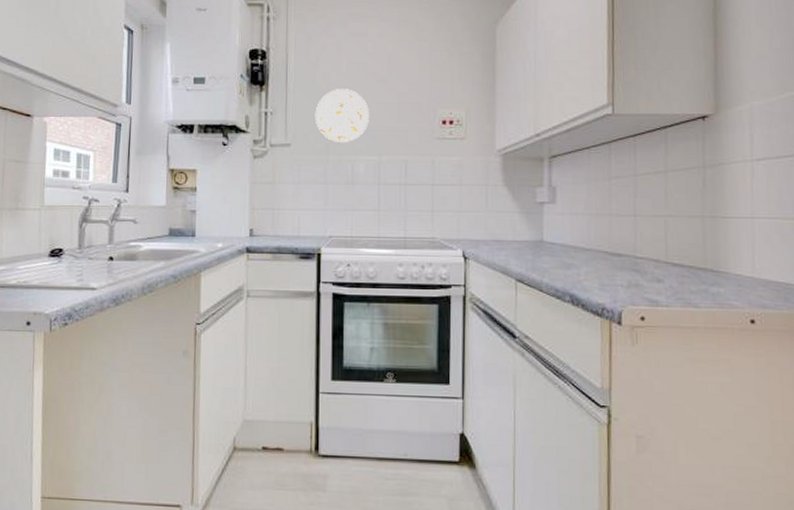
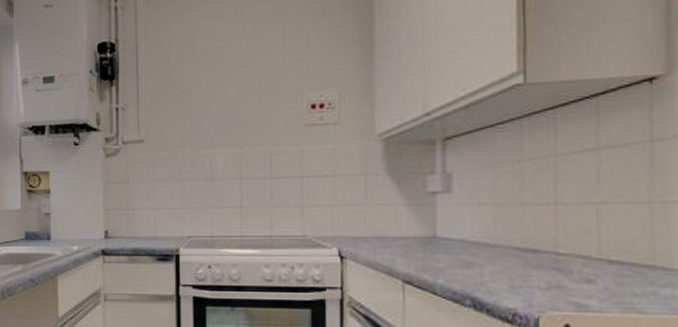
decorative plate: present [315,89,369,143] -> none [168,77,228,137]

